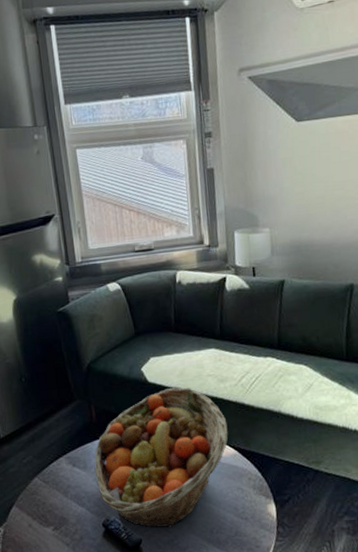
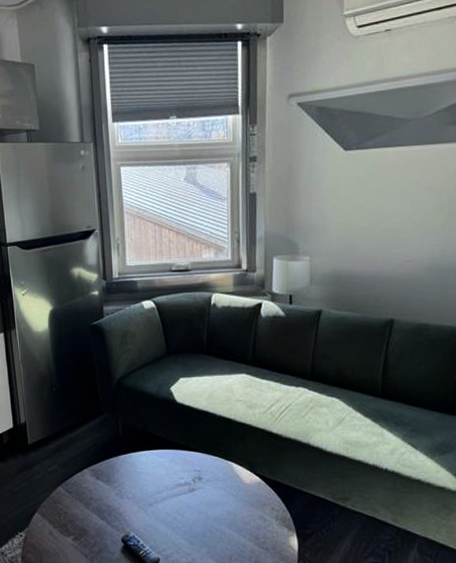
fruit basket: present [94,386,228,529] -> none [117,409,254,551]

